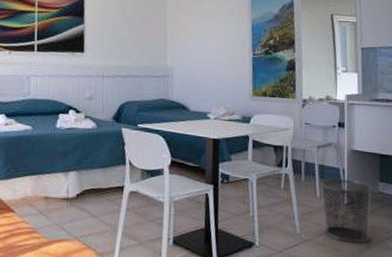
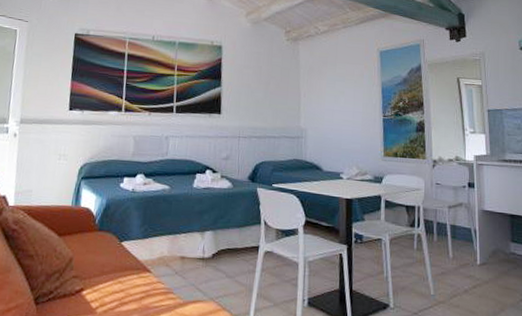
waste bin: present [320,178,372,243] -> none [452,238,504,305]

